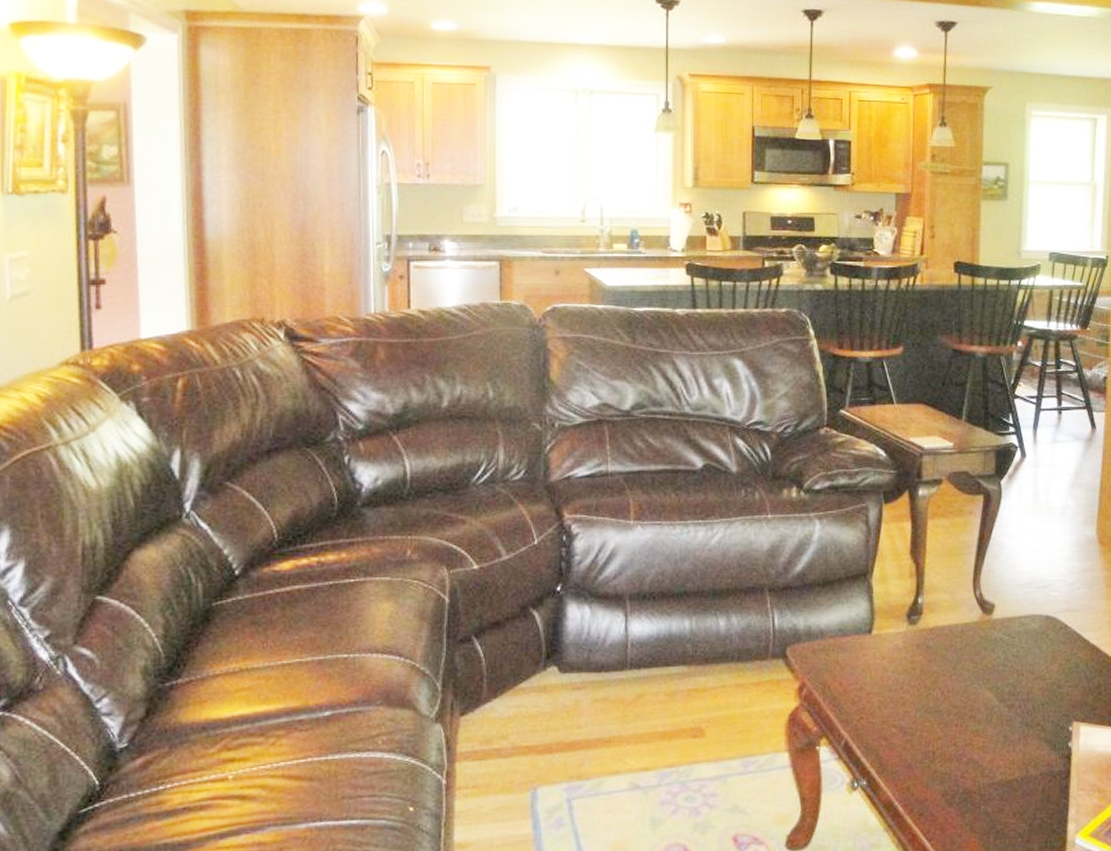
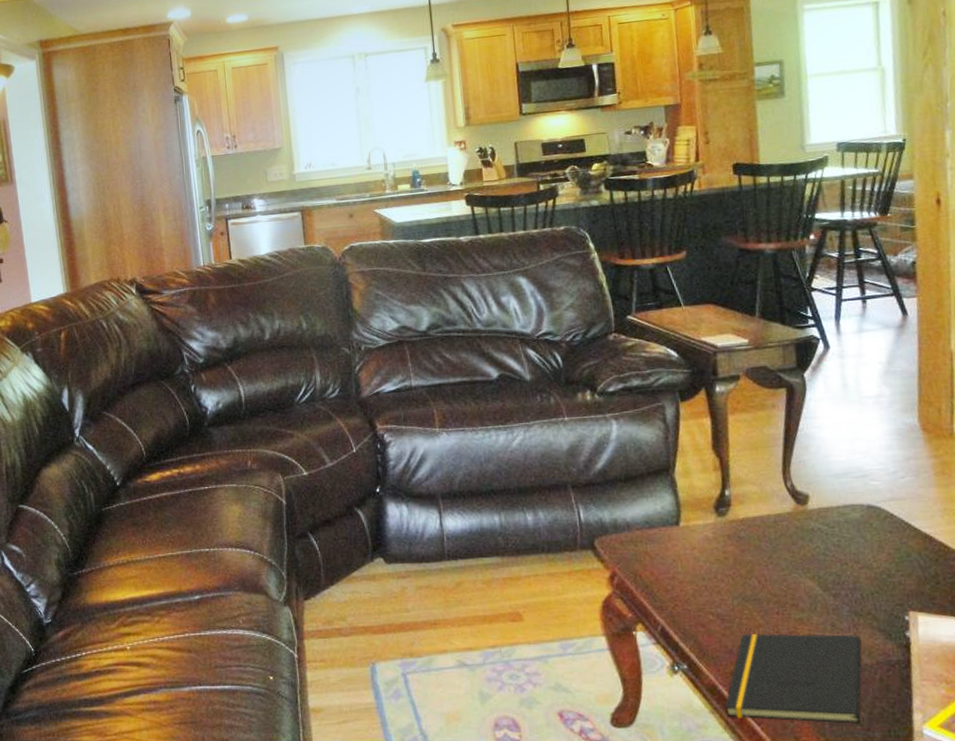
notepad: none [899,746,1029,837] -> present [724,633,862,724]

